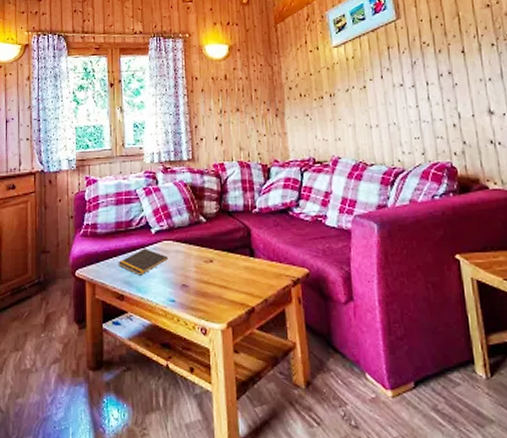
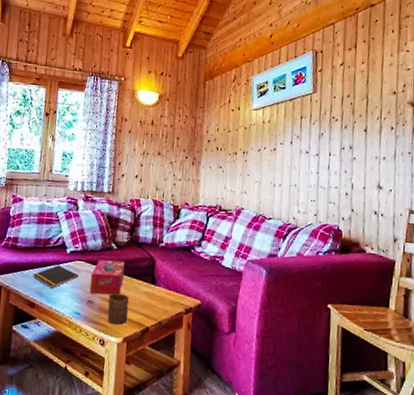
tissue box: none [181,234,219,277] -> present [89,259,125,296]
cup: none [204,272,228,308] -> present [107,293,129,325]

